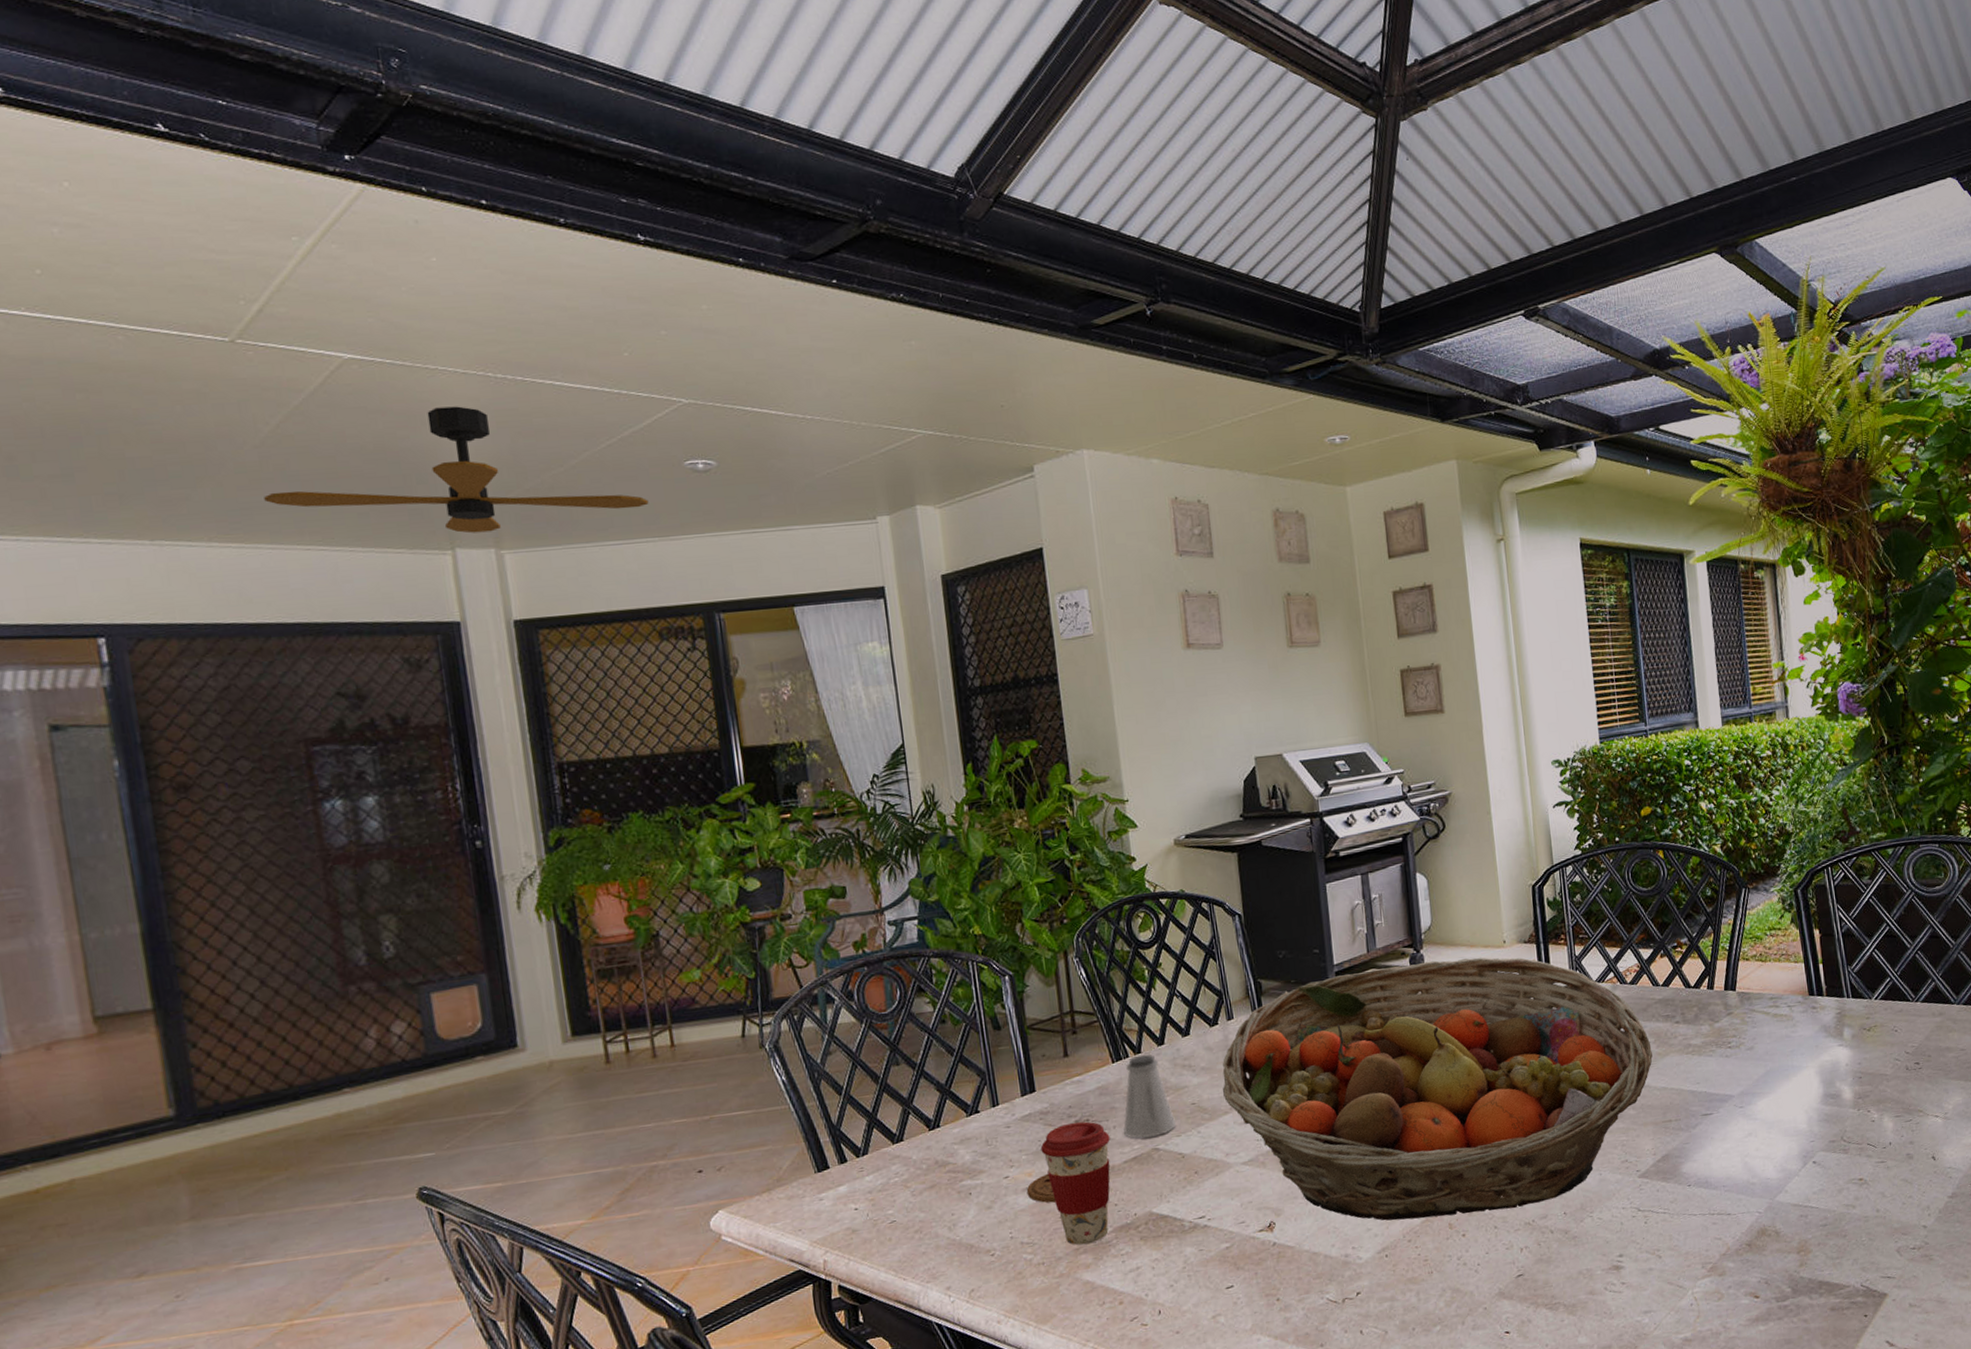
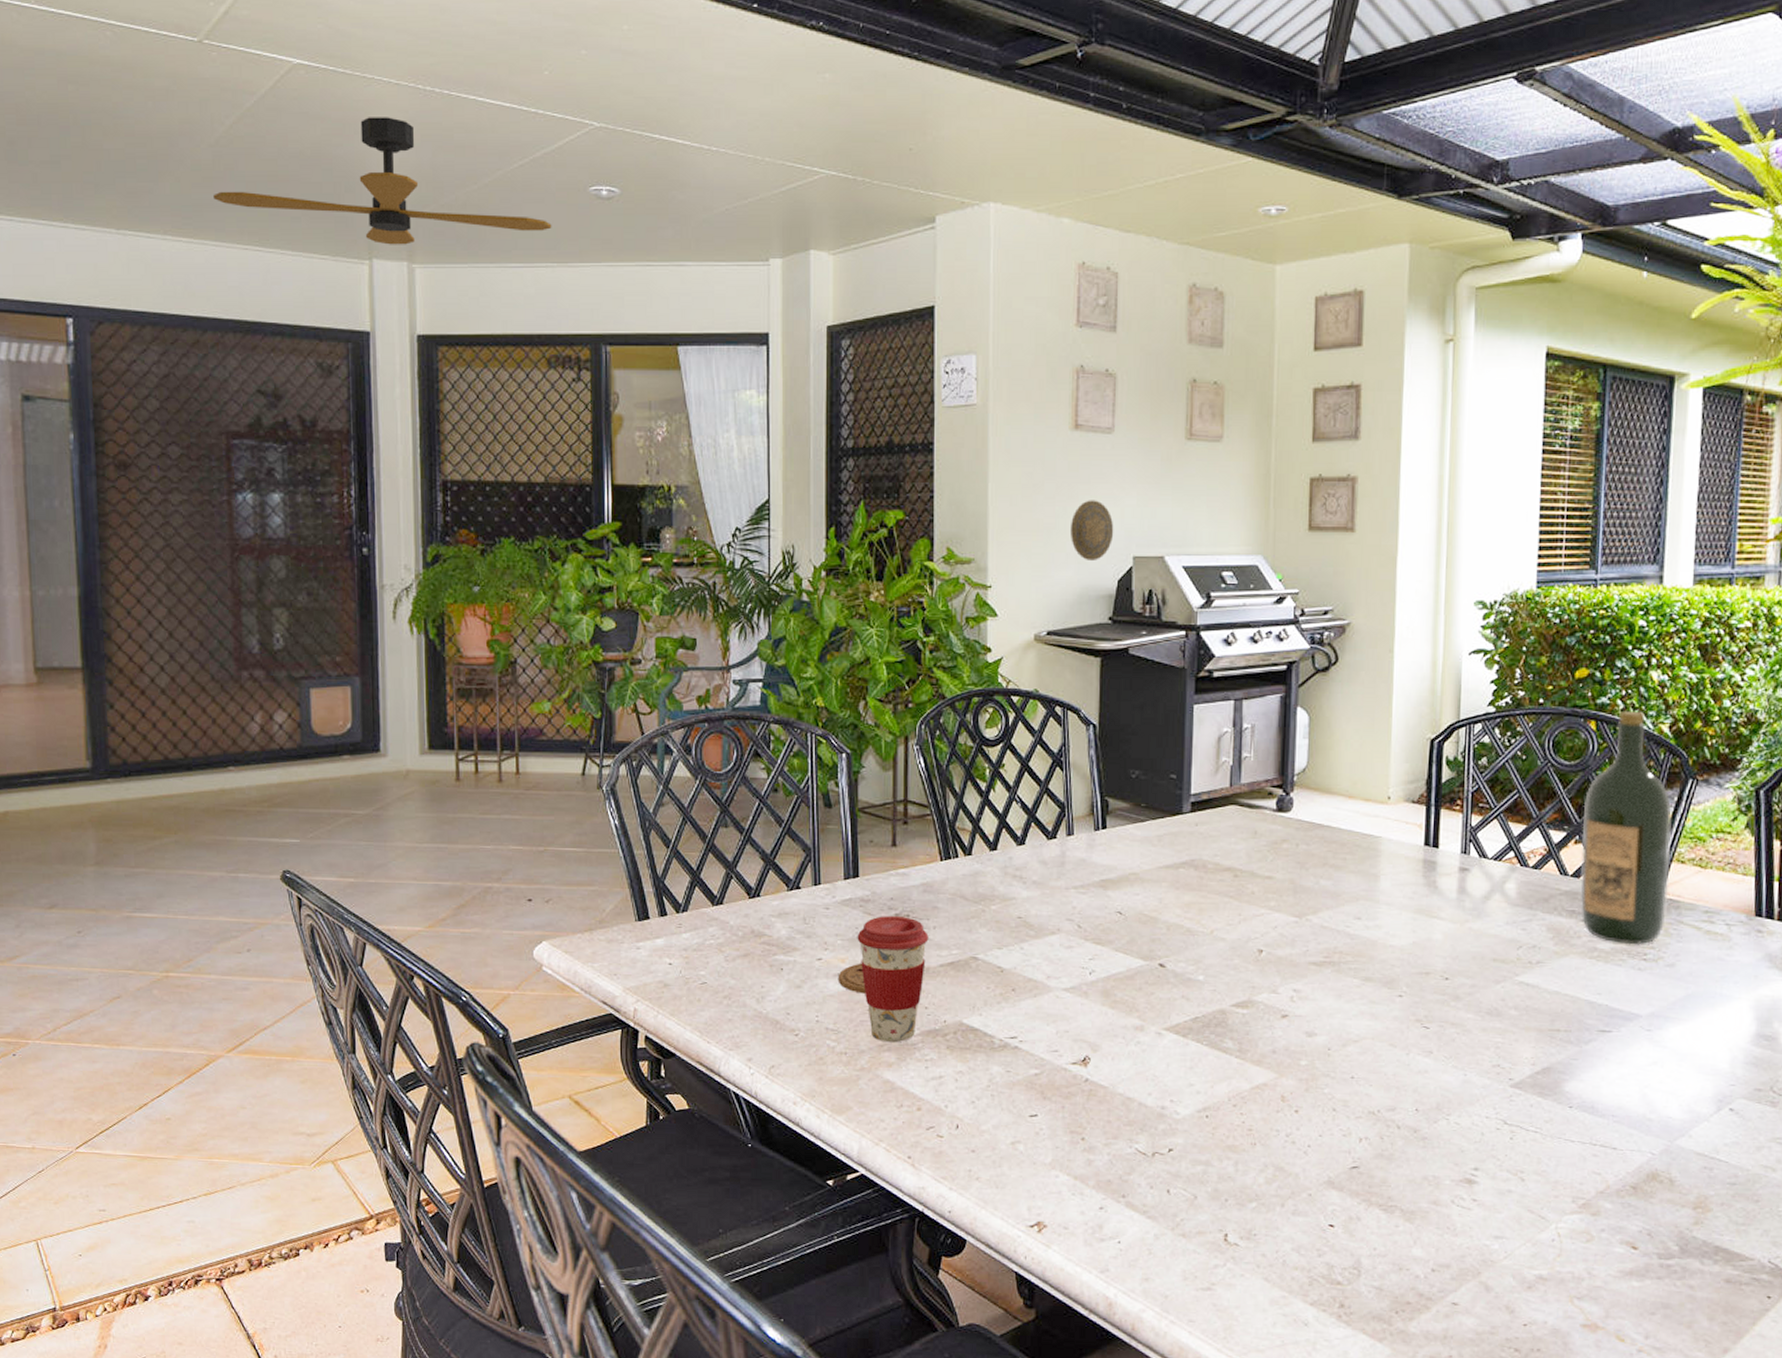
saltshaker: present [1123,1053,1176,1139] -> none [944,857,998,946]
decorative plate: none [1194,710,1235,766] -> present [1071,500,1114,560]
fruit basket: present [1222,957,1653,1221] -> none [1053,805,1548,1093]
wine bottle: none [1663,836,1742,1037] -> present [1579,710,1672,945]

